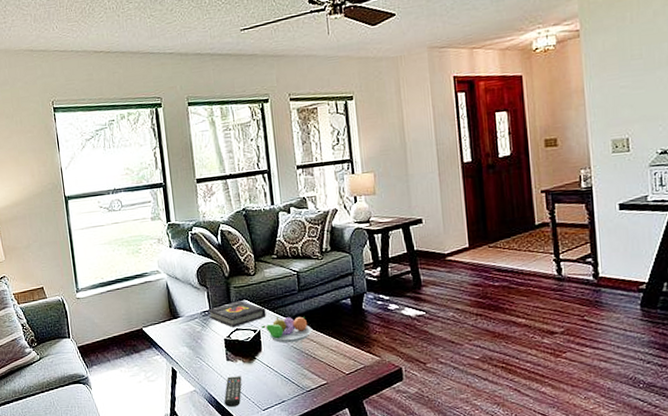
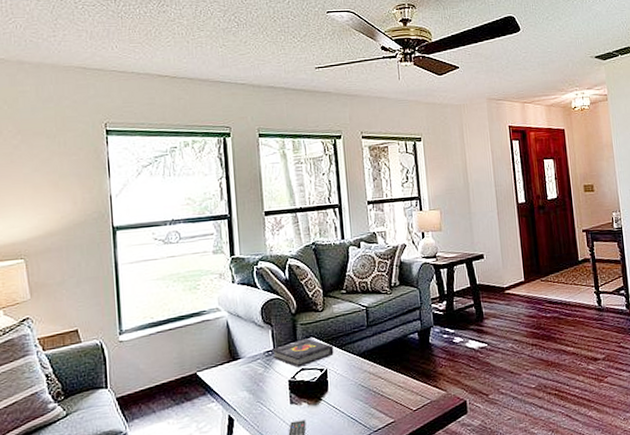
fruit bowl: present [261,315,313,343] -> none [328,353,381,382]

